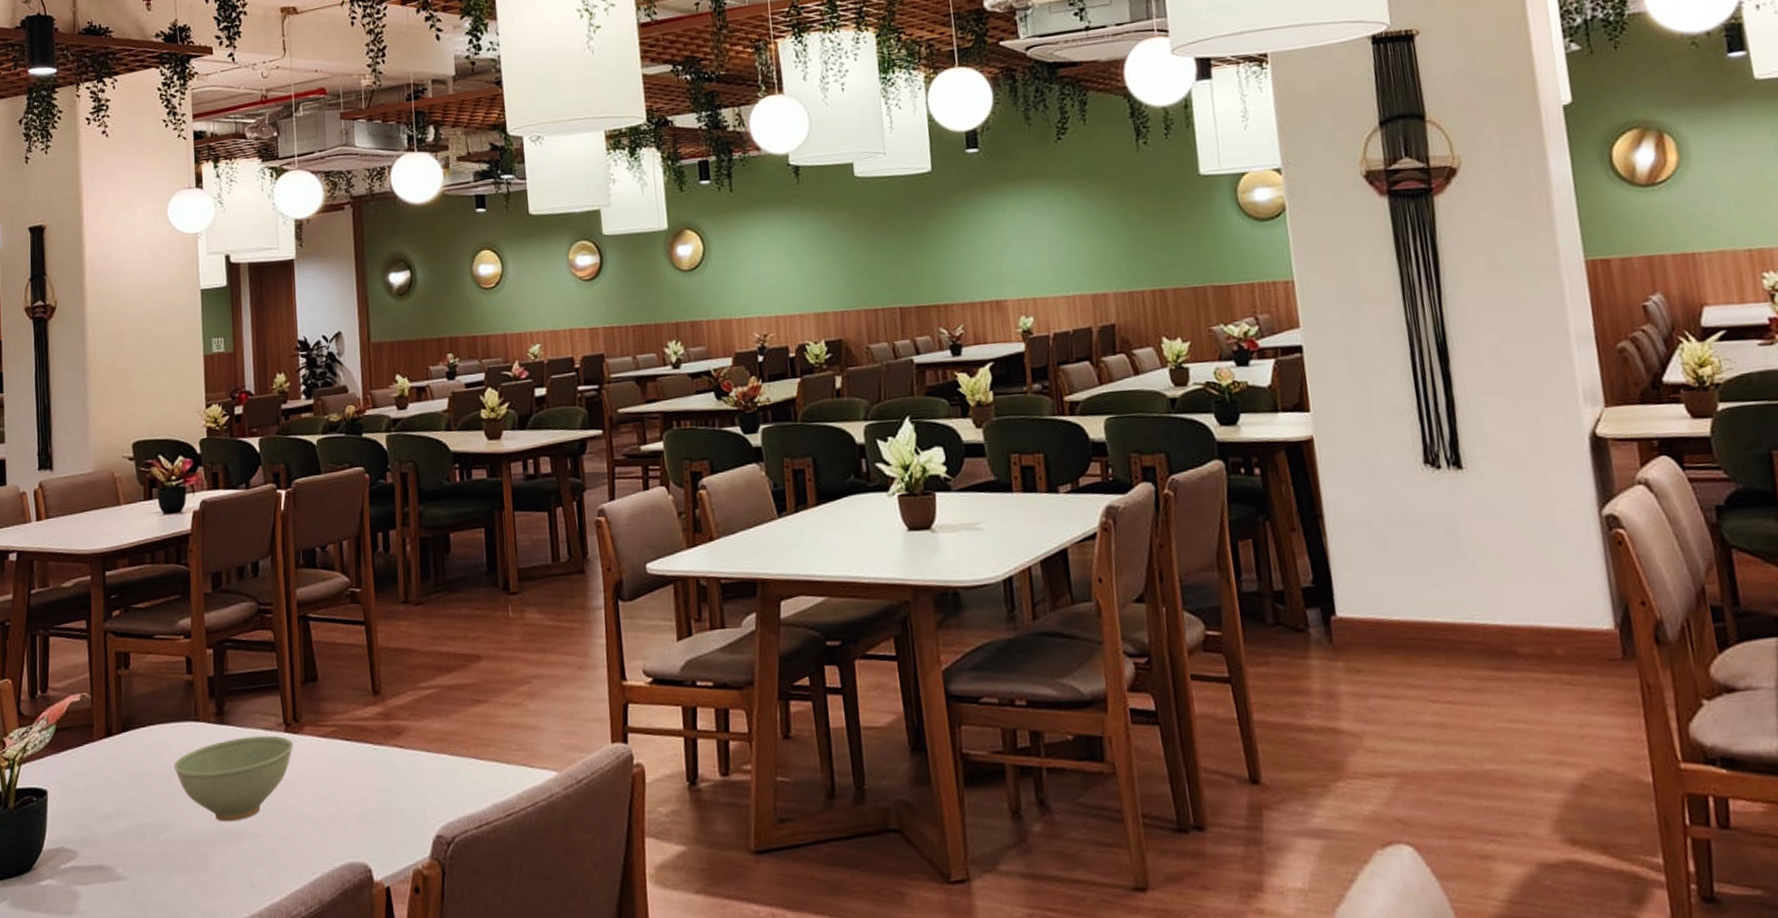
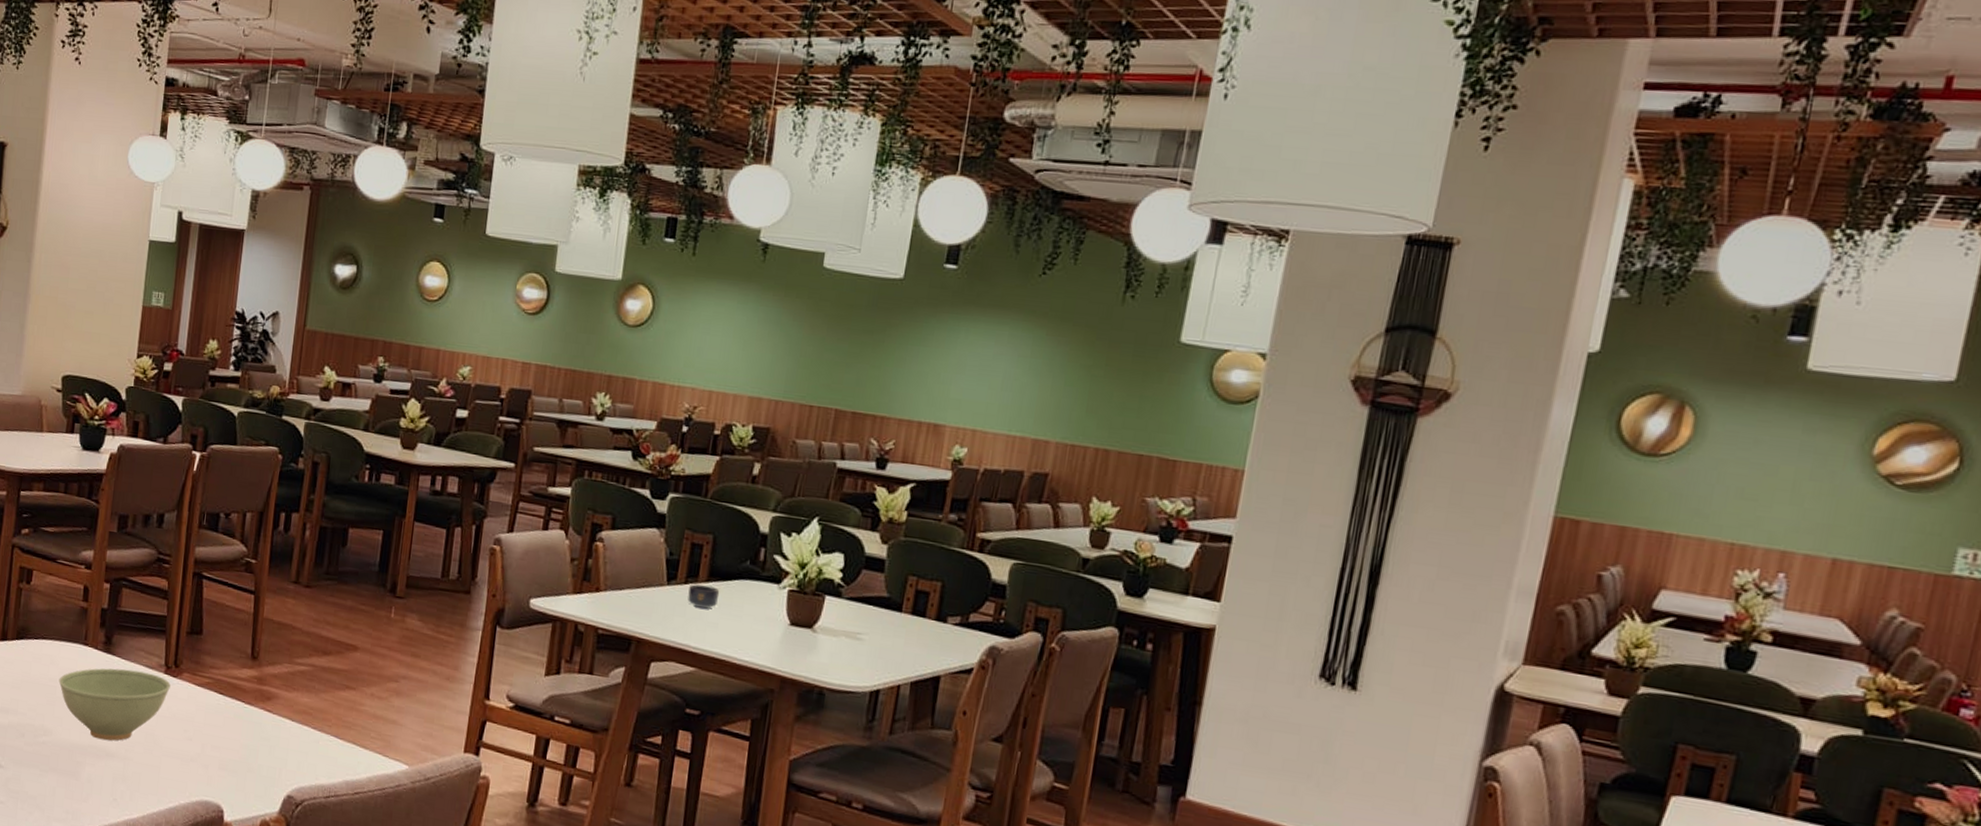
mug: none [800,509,833,535] -> present [687,584,720,610]

